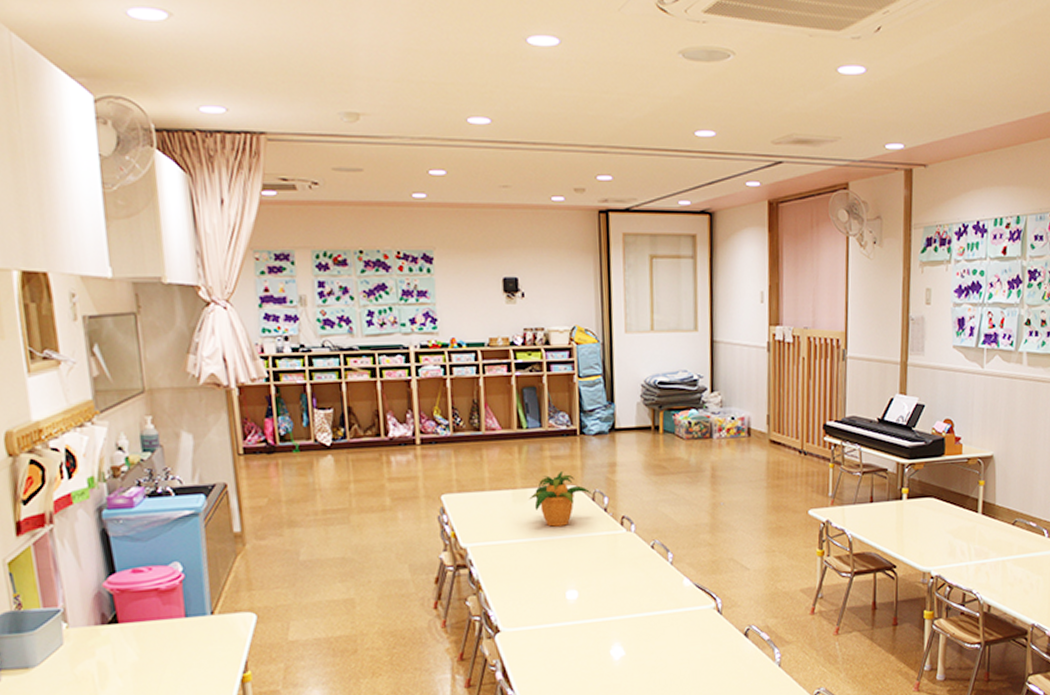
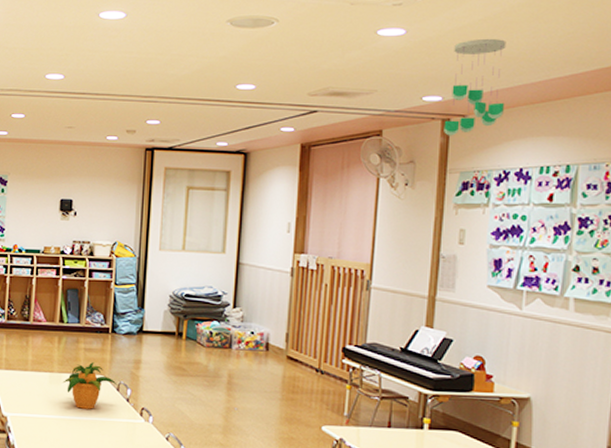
ceiling mobile: none [907,79,961,188] -> present [444,38,506,136]

